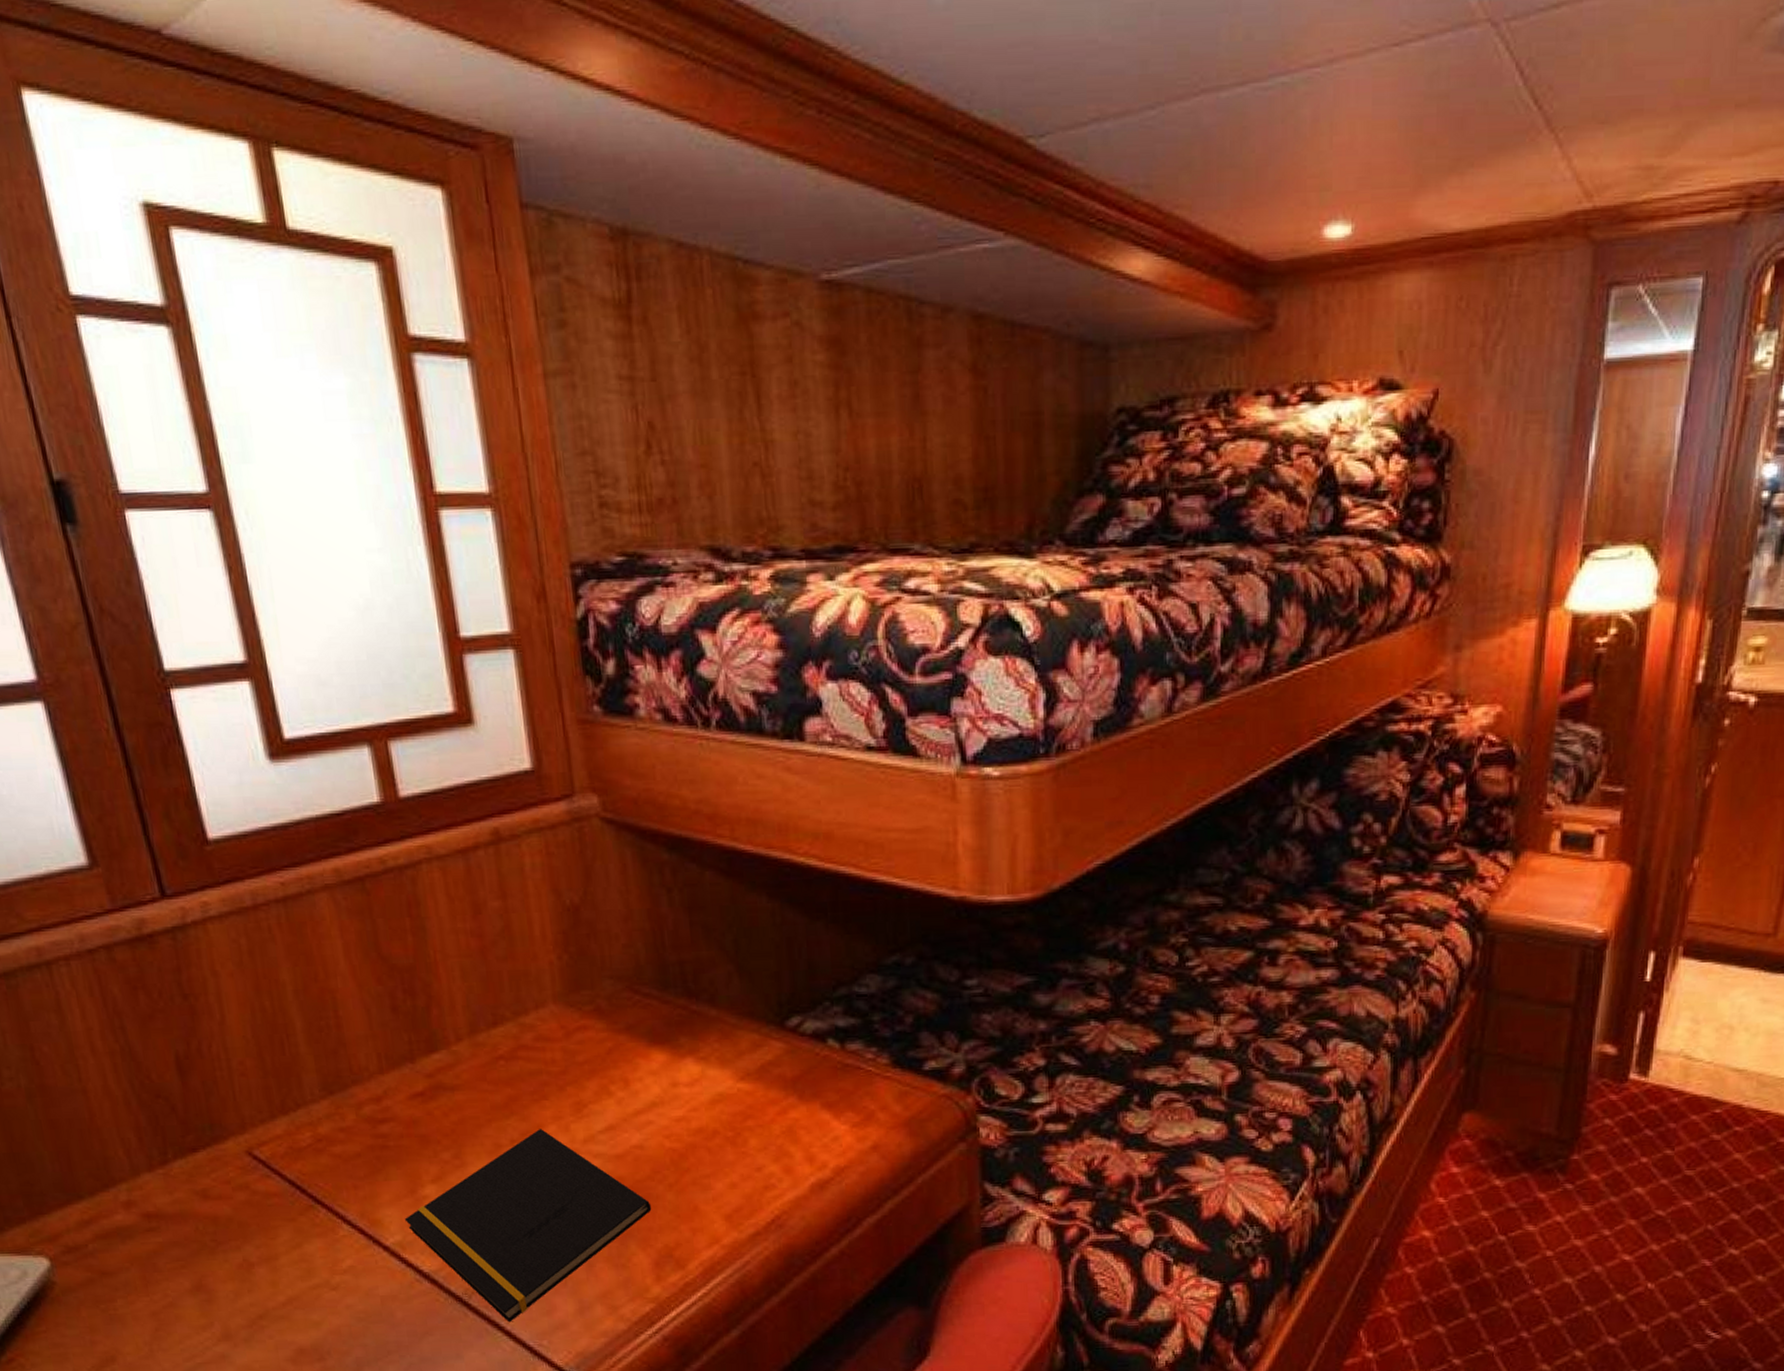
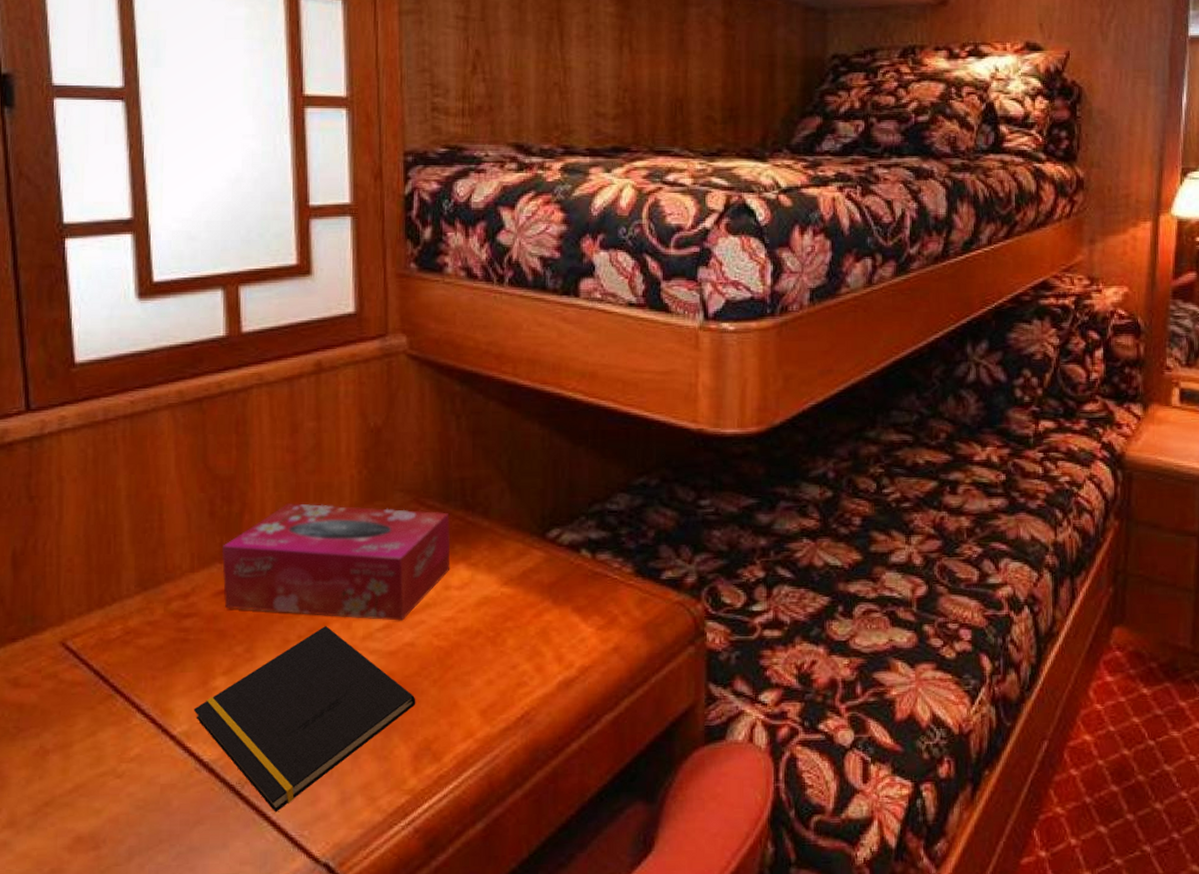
tissue box: none [411,993,677,1122] -> present [221,502,451,621]

